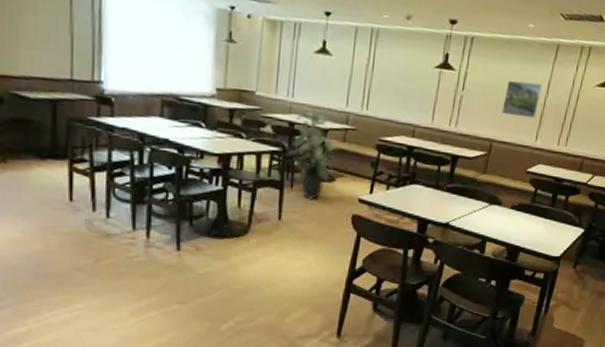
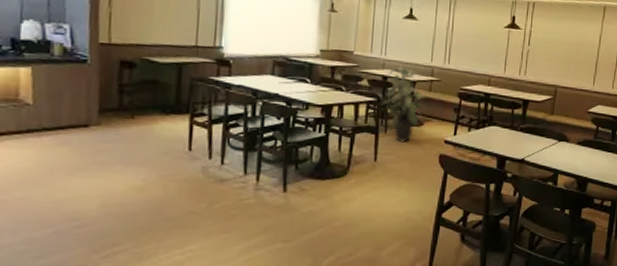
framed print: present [502,80,543,119] -> none [563,36,595,67]

